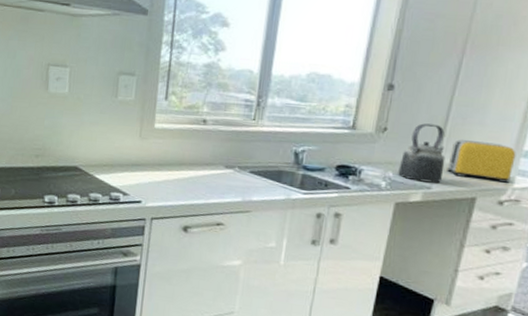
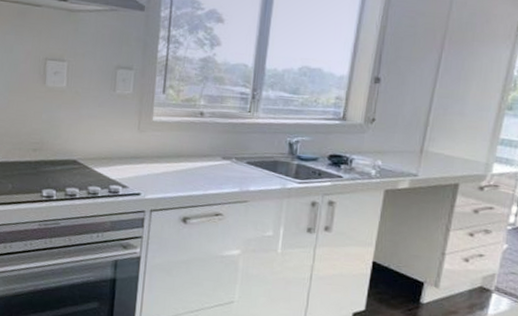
kettle: present [398,123,446,183] -> none [386,114,430,171]
toaster: present [447,139,516,183] -> none [431,128,493,169]

